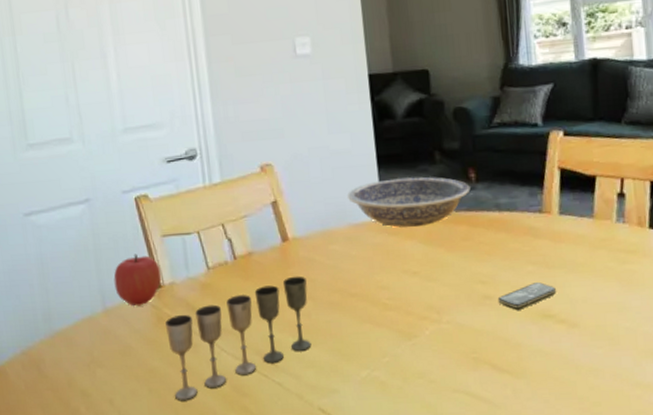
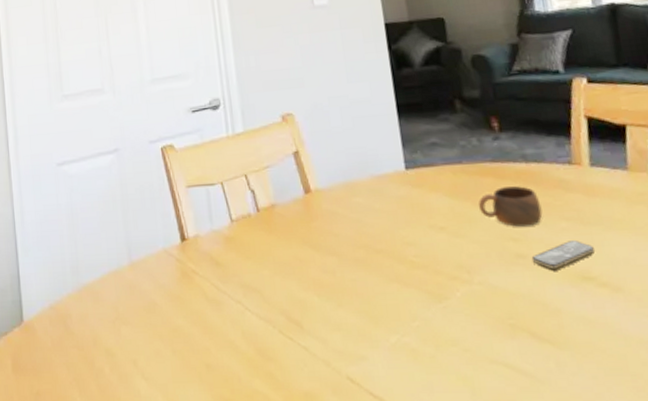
fruit: present [113,253,161,306] -> none [140,205,186,260]
wine glass: present [165,276,312,400] -> none [190,230,338,363]
bowl: present [346,176,471,228] -> none [368,126,494,179]
cup: none [452,233,511,271] -> present [478,186,543,227]

